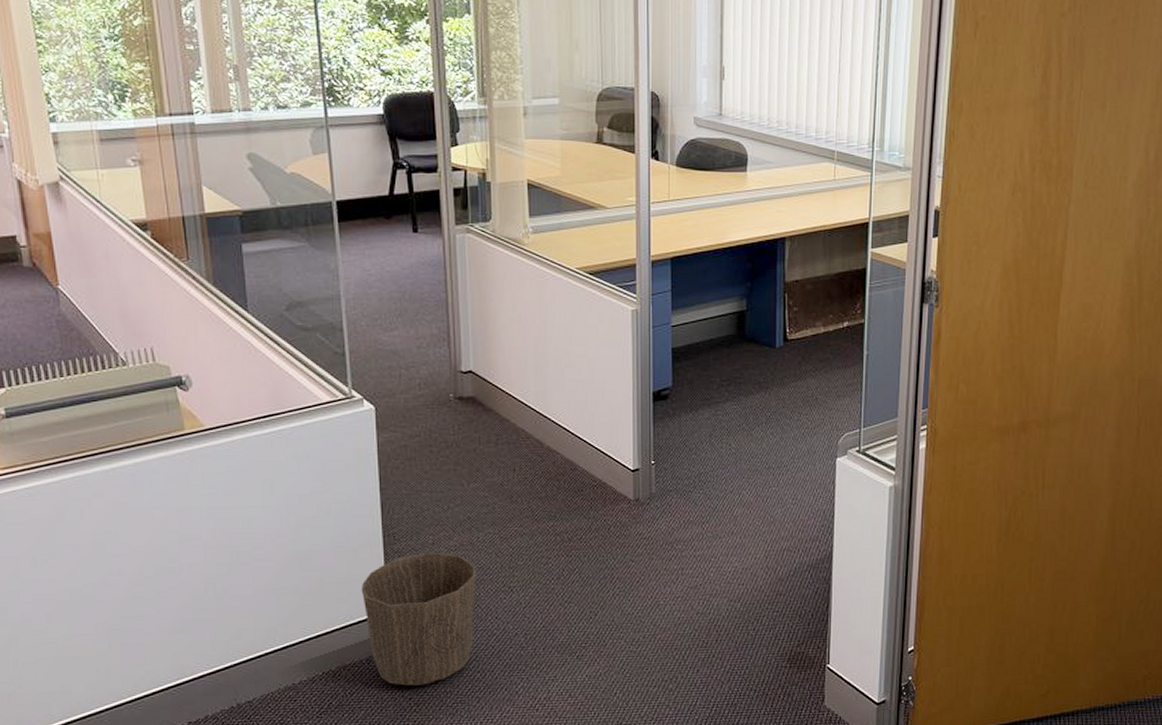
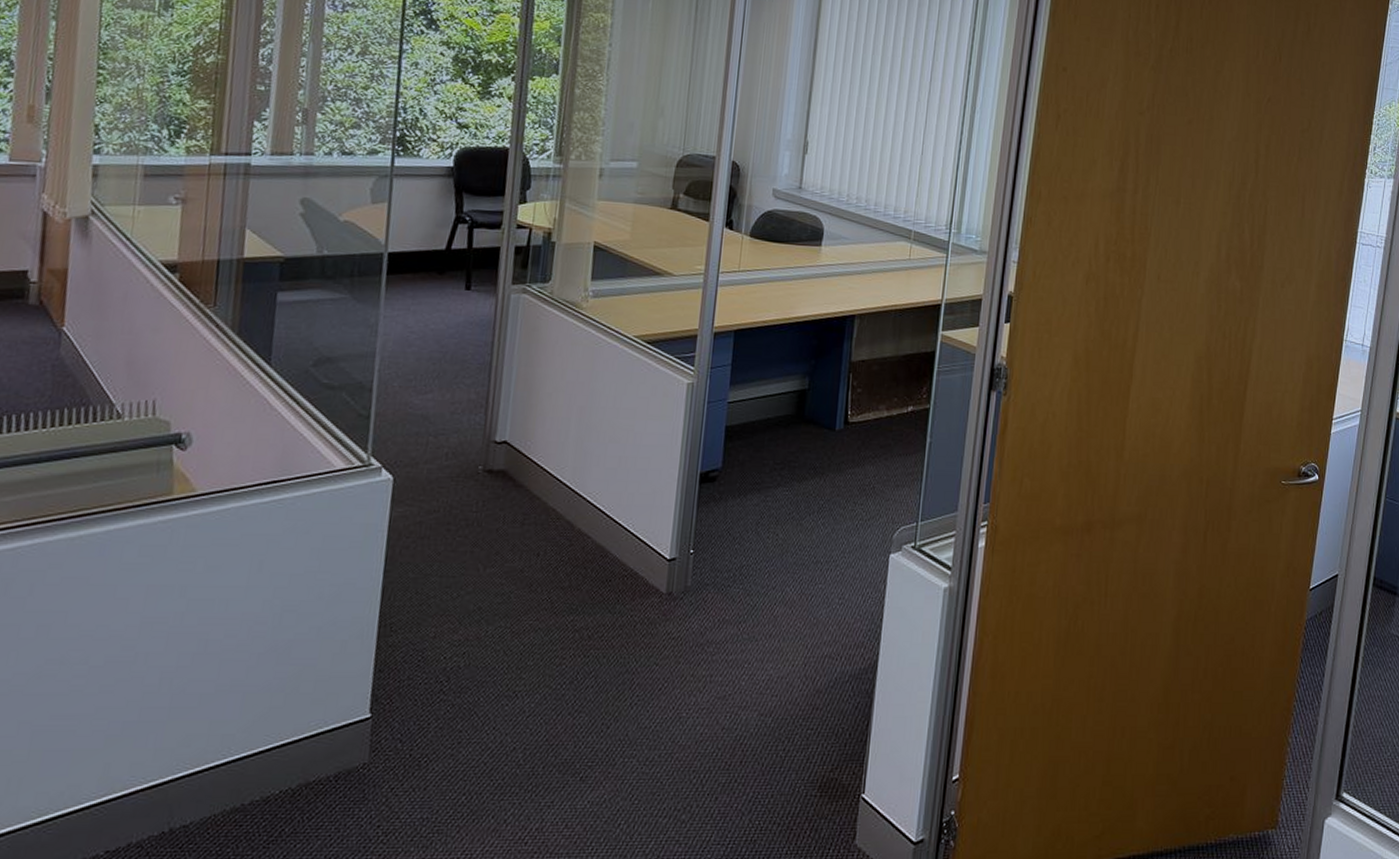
waste basket: present [361,551,477,686] -> none [342,646,479,810]

